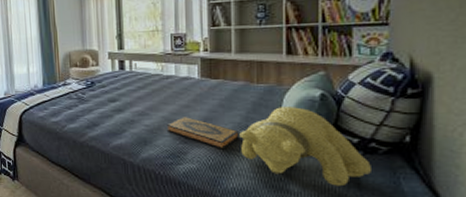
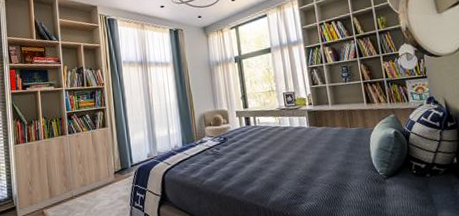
hardback book: present [166,117,239,150] -> none [288,160,344,186]
teddy bear: present [239,107,371,187] -> none [343,143,438,205]

